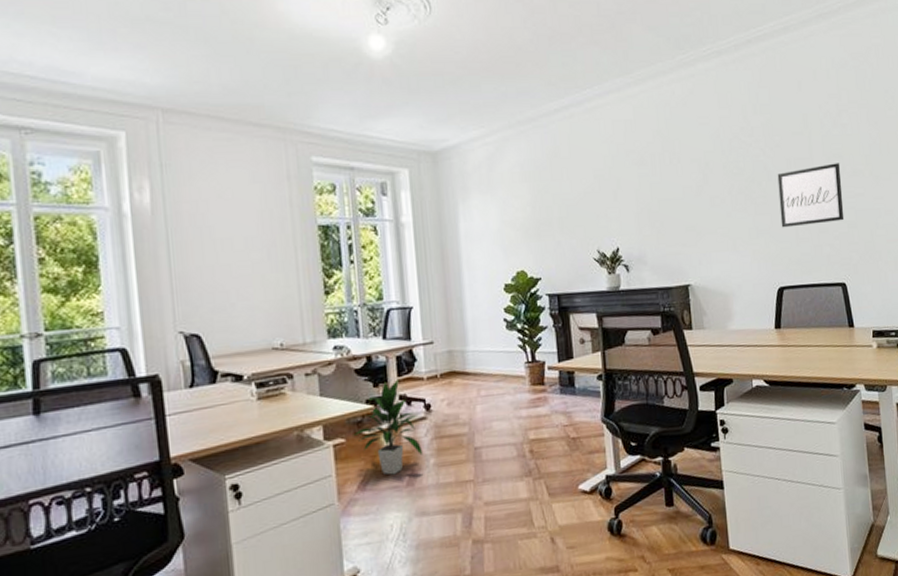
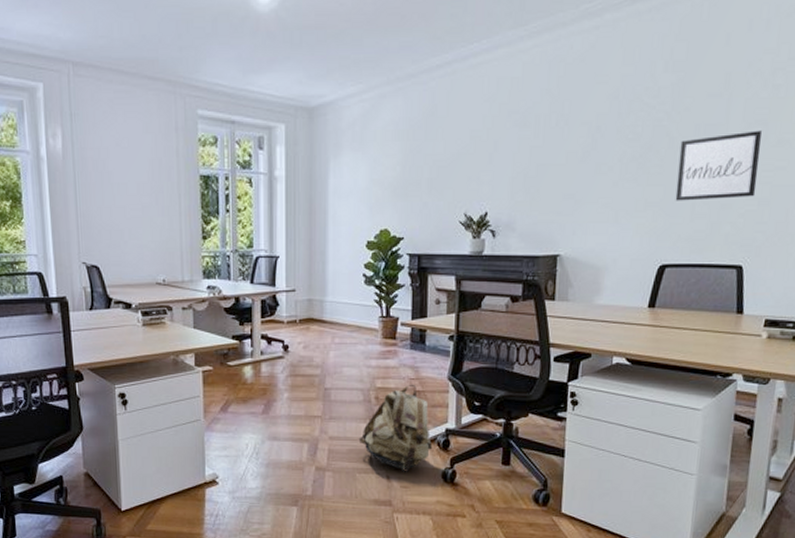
indoor plant: present [353,379,422,475] -> none [219,320,277,402]
backpack: none [516,431,595,531] -> present [358,384,433,472]

